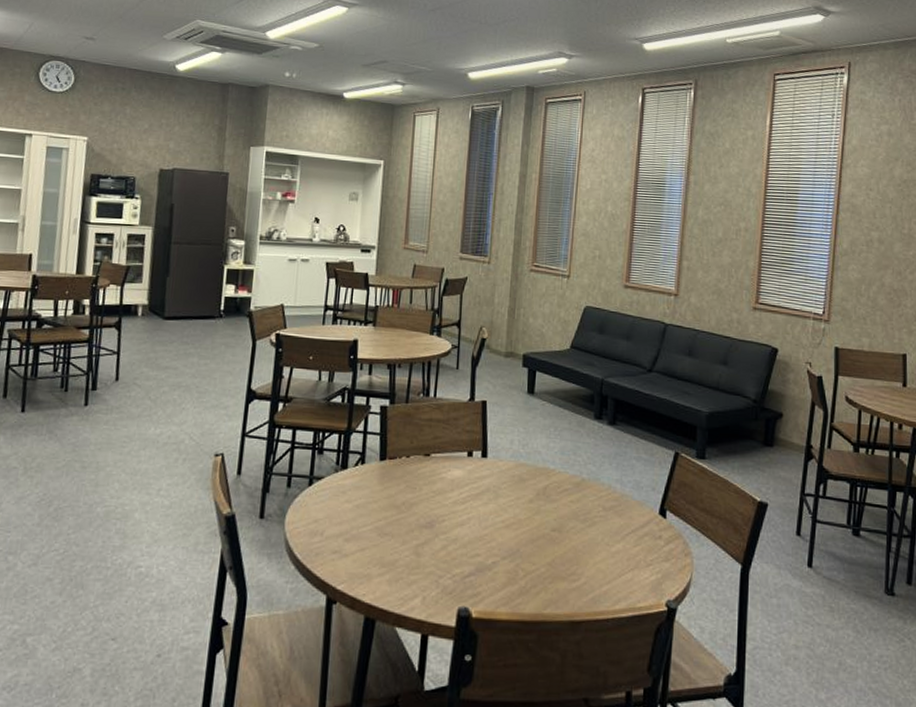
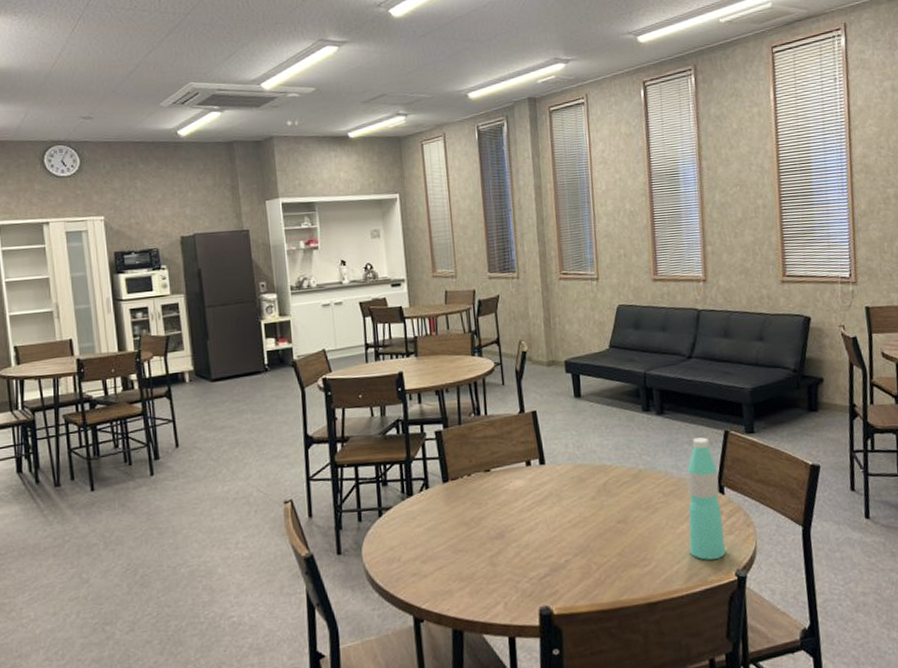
water bottle: none [622,455,663,585] -> present [687,437,726,560]

